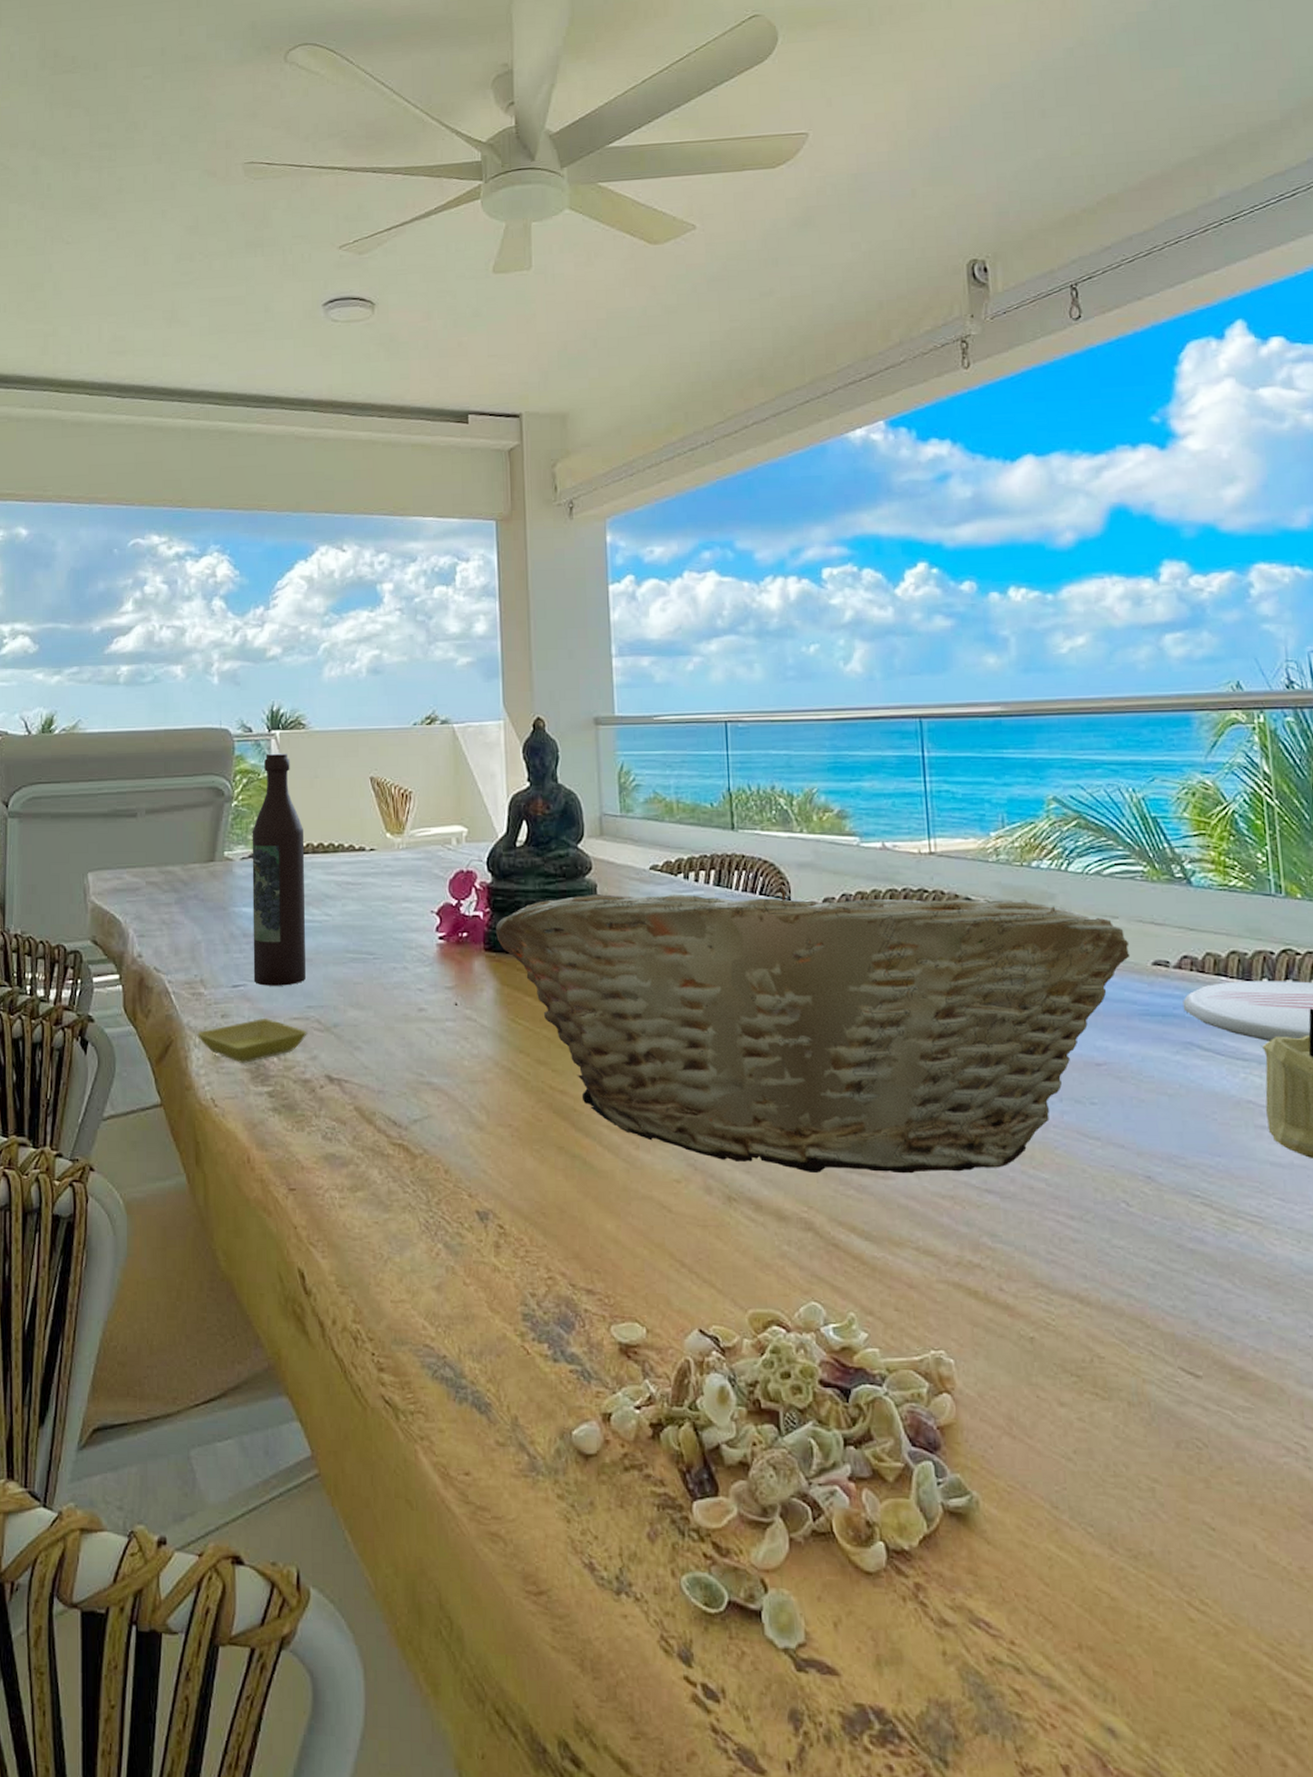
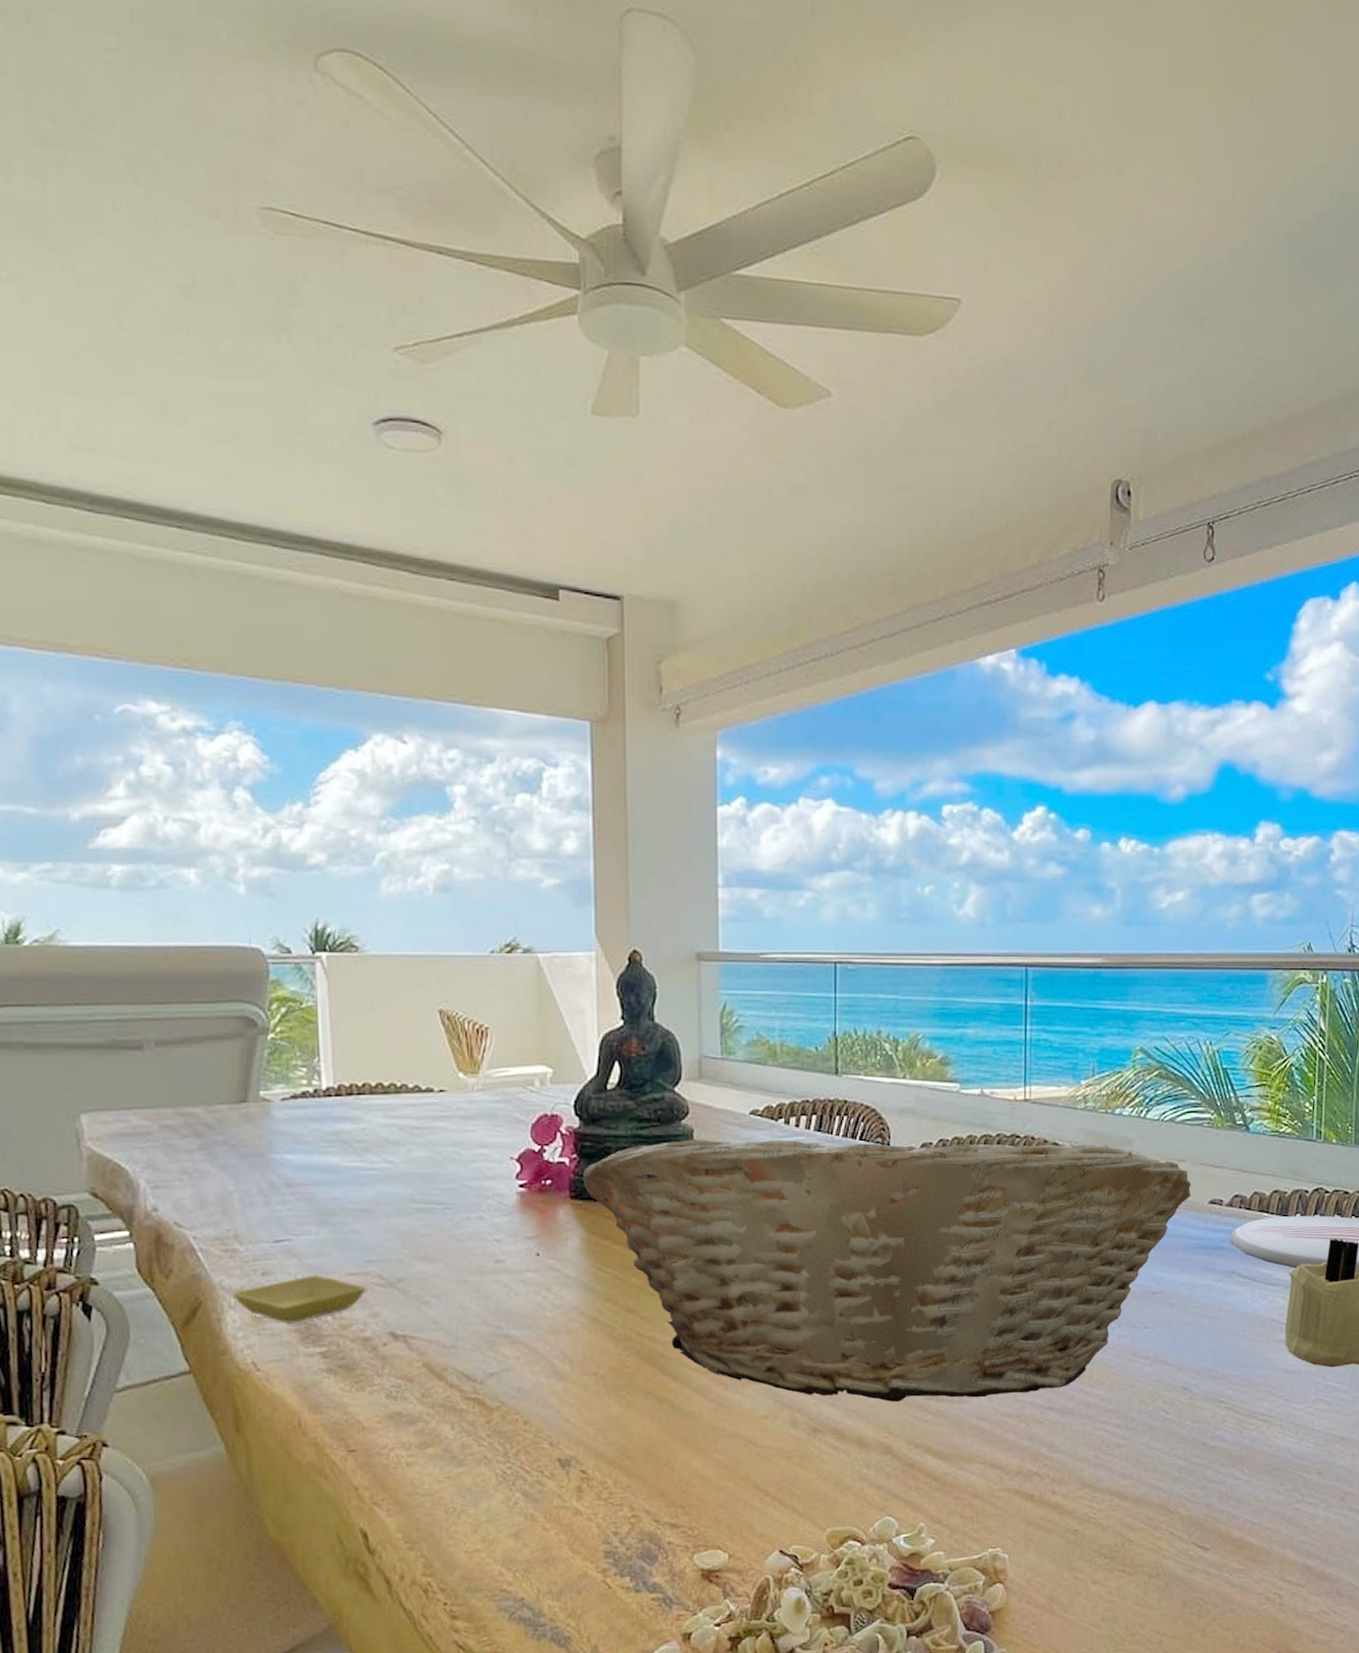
wine bottle: present [252,753,305,986] -> none [294,979,364,1240]

